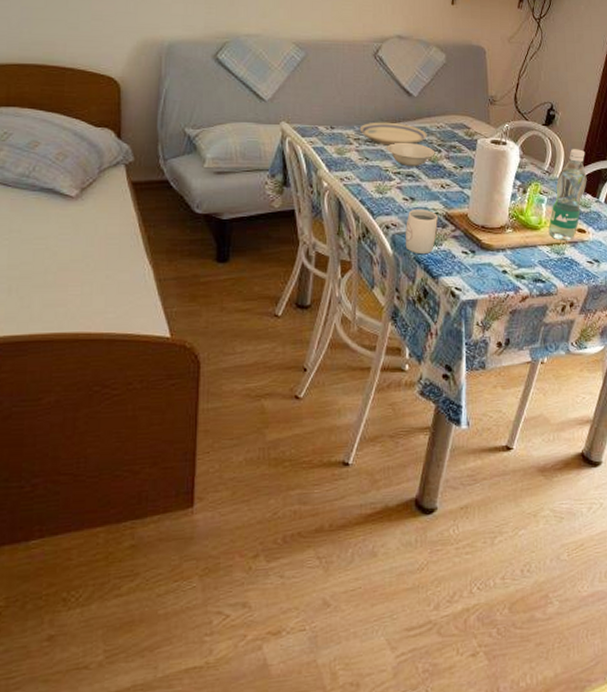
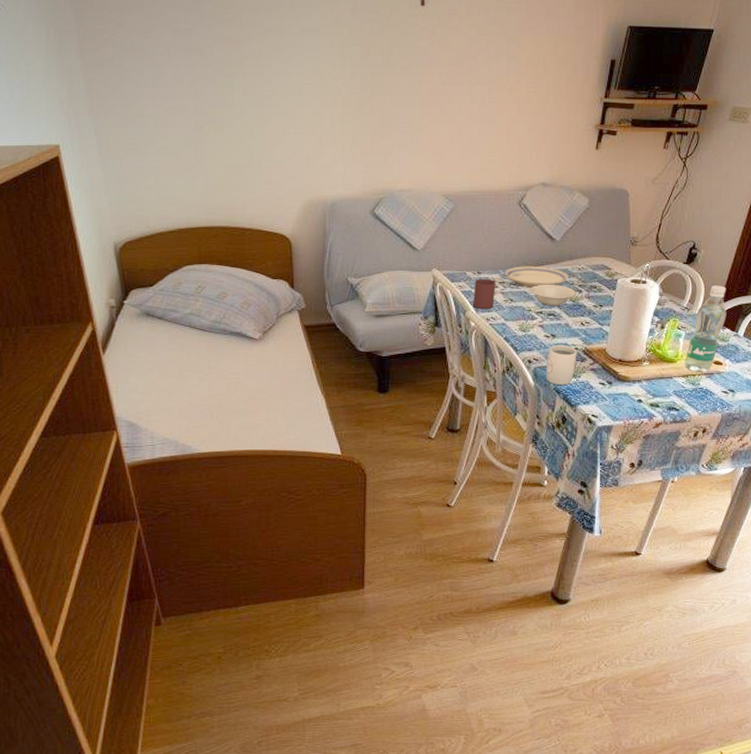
cup: none [326,134,351,168] -> present [473,278,496,309]

